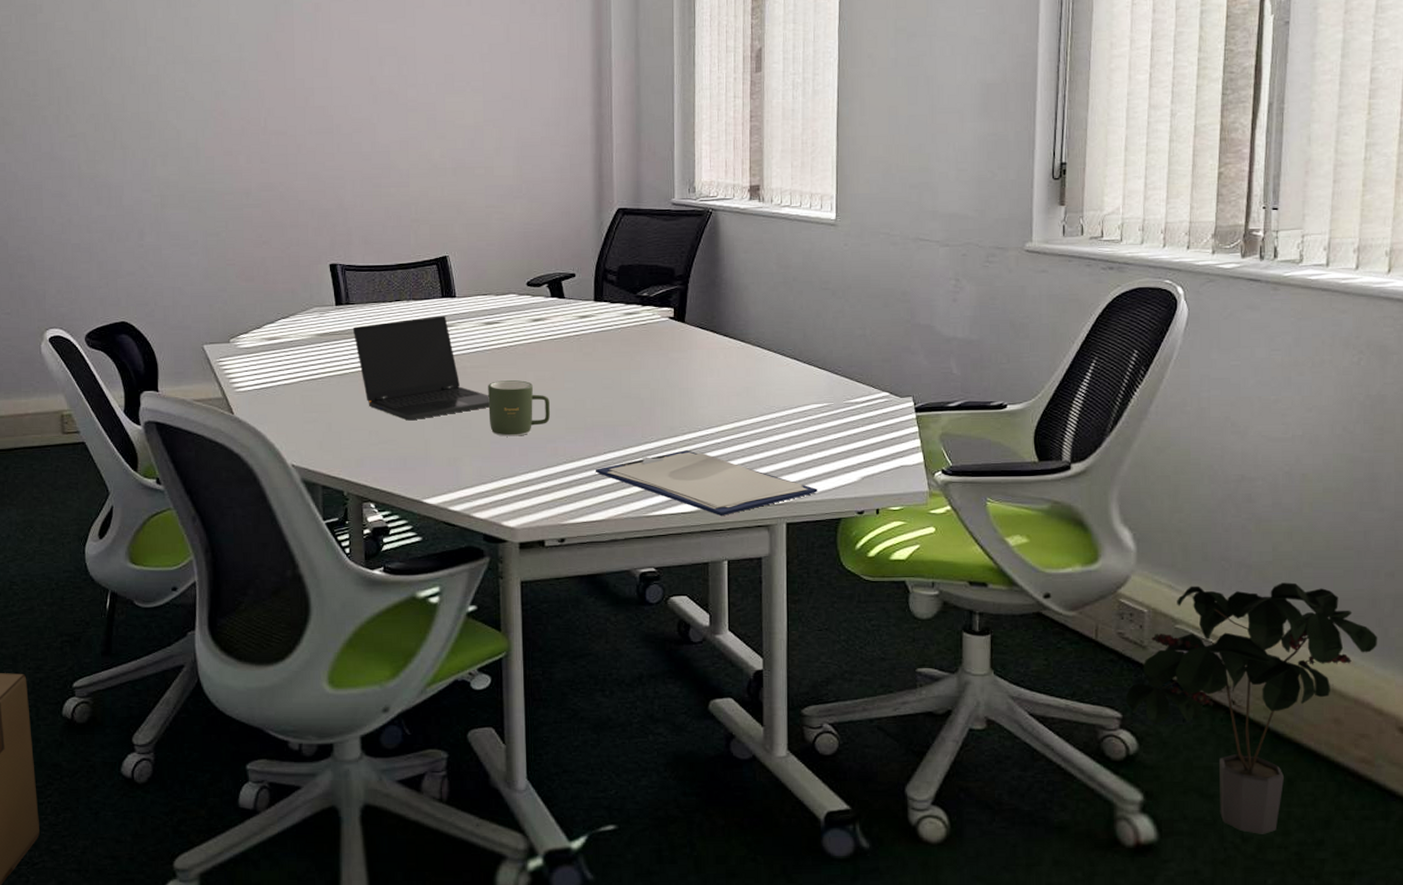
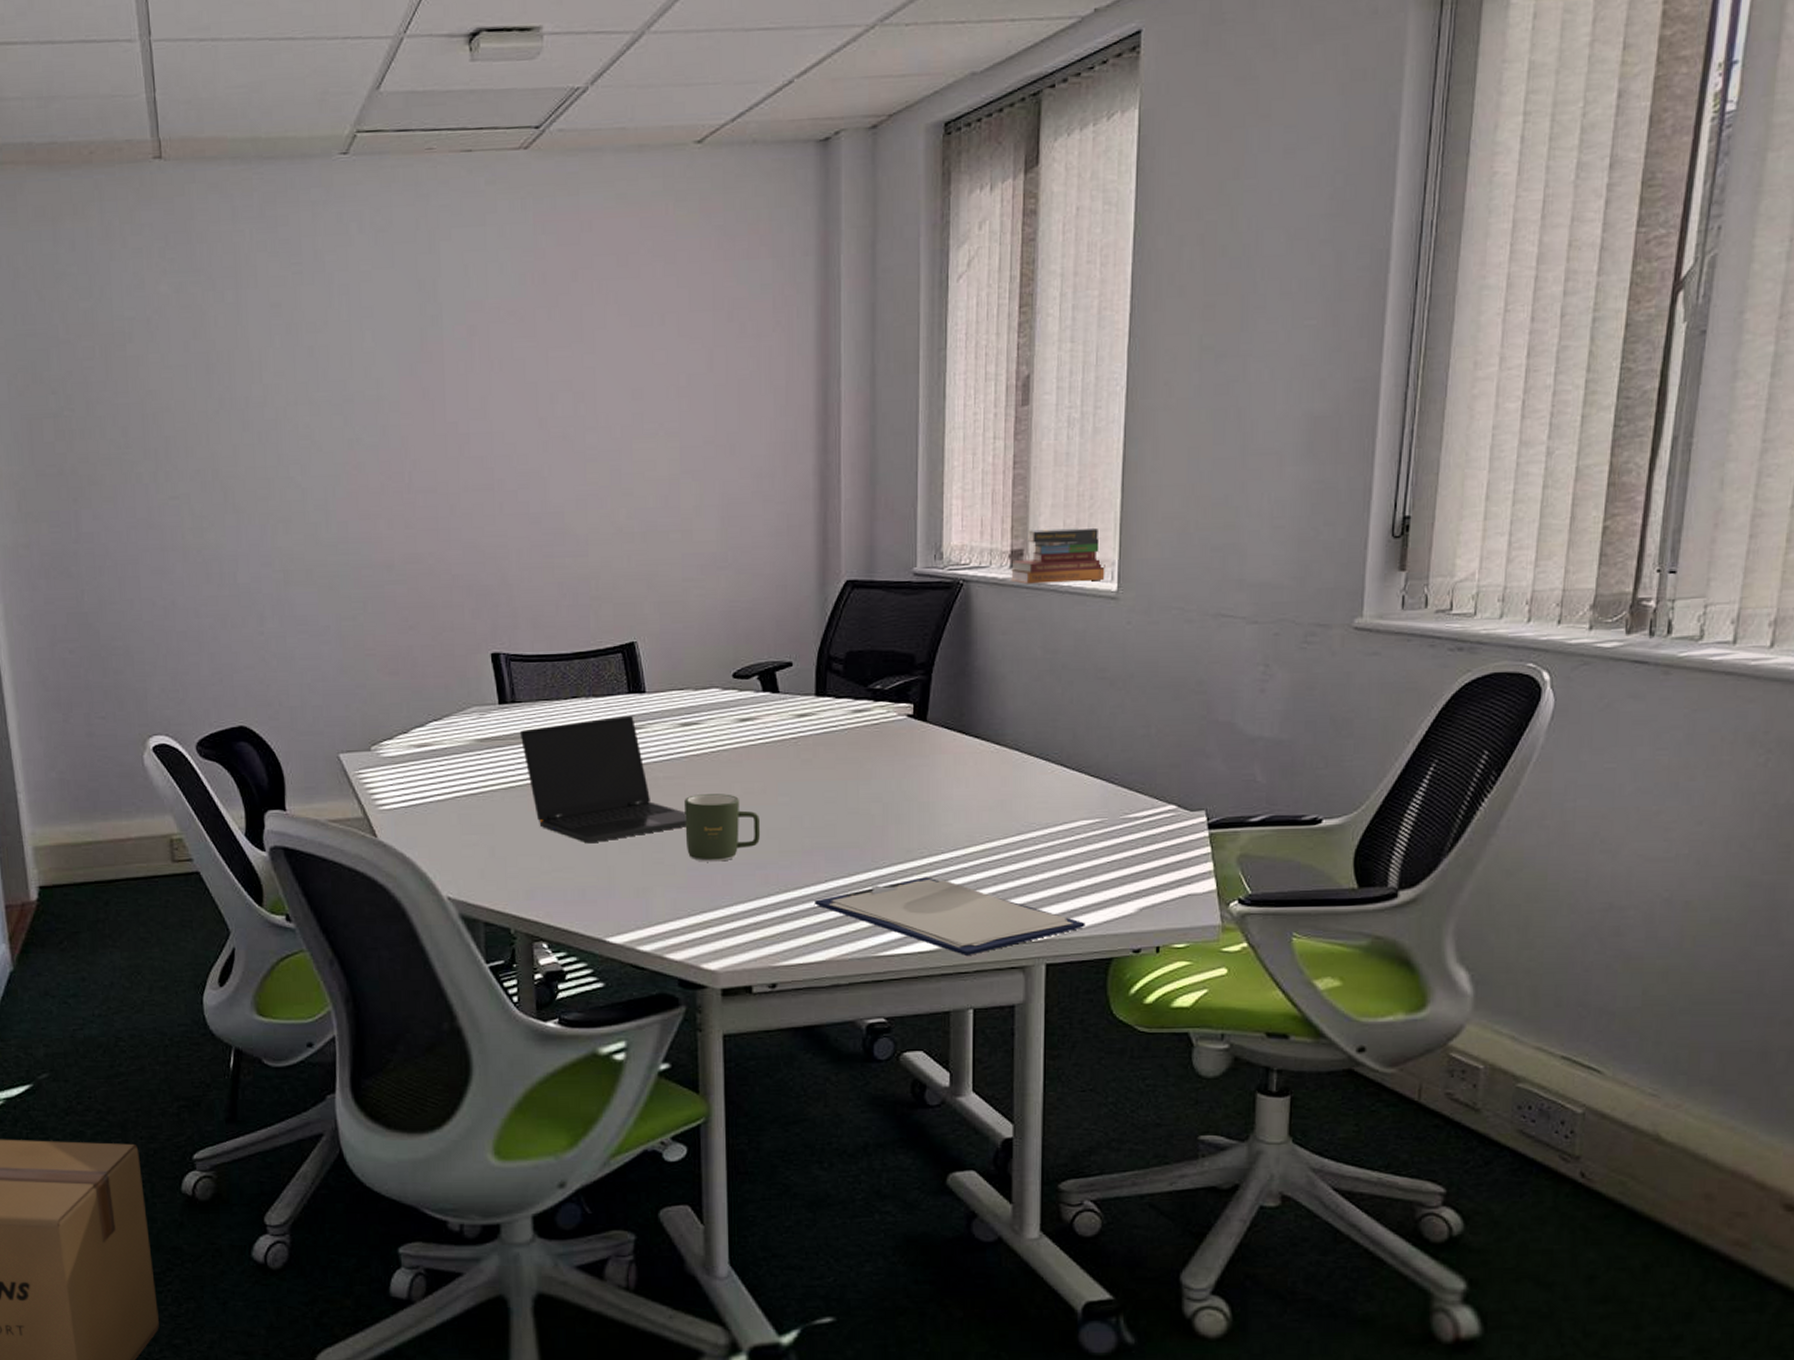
books: none [750,168,826,213] -> present [1011,527,1105,584]
potted plant: present [1125,582,1378,834] -> none [1451,1032,1766,1329]

